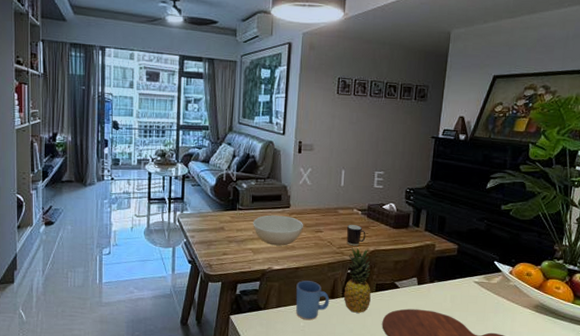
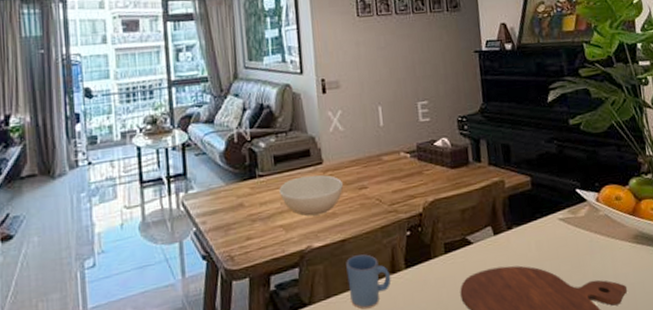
fruit: present [343,248,371,313] -> none [404,201,442,287]
mug: present [346,225,366,246] -> none [395,172,421,199]

